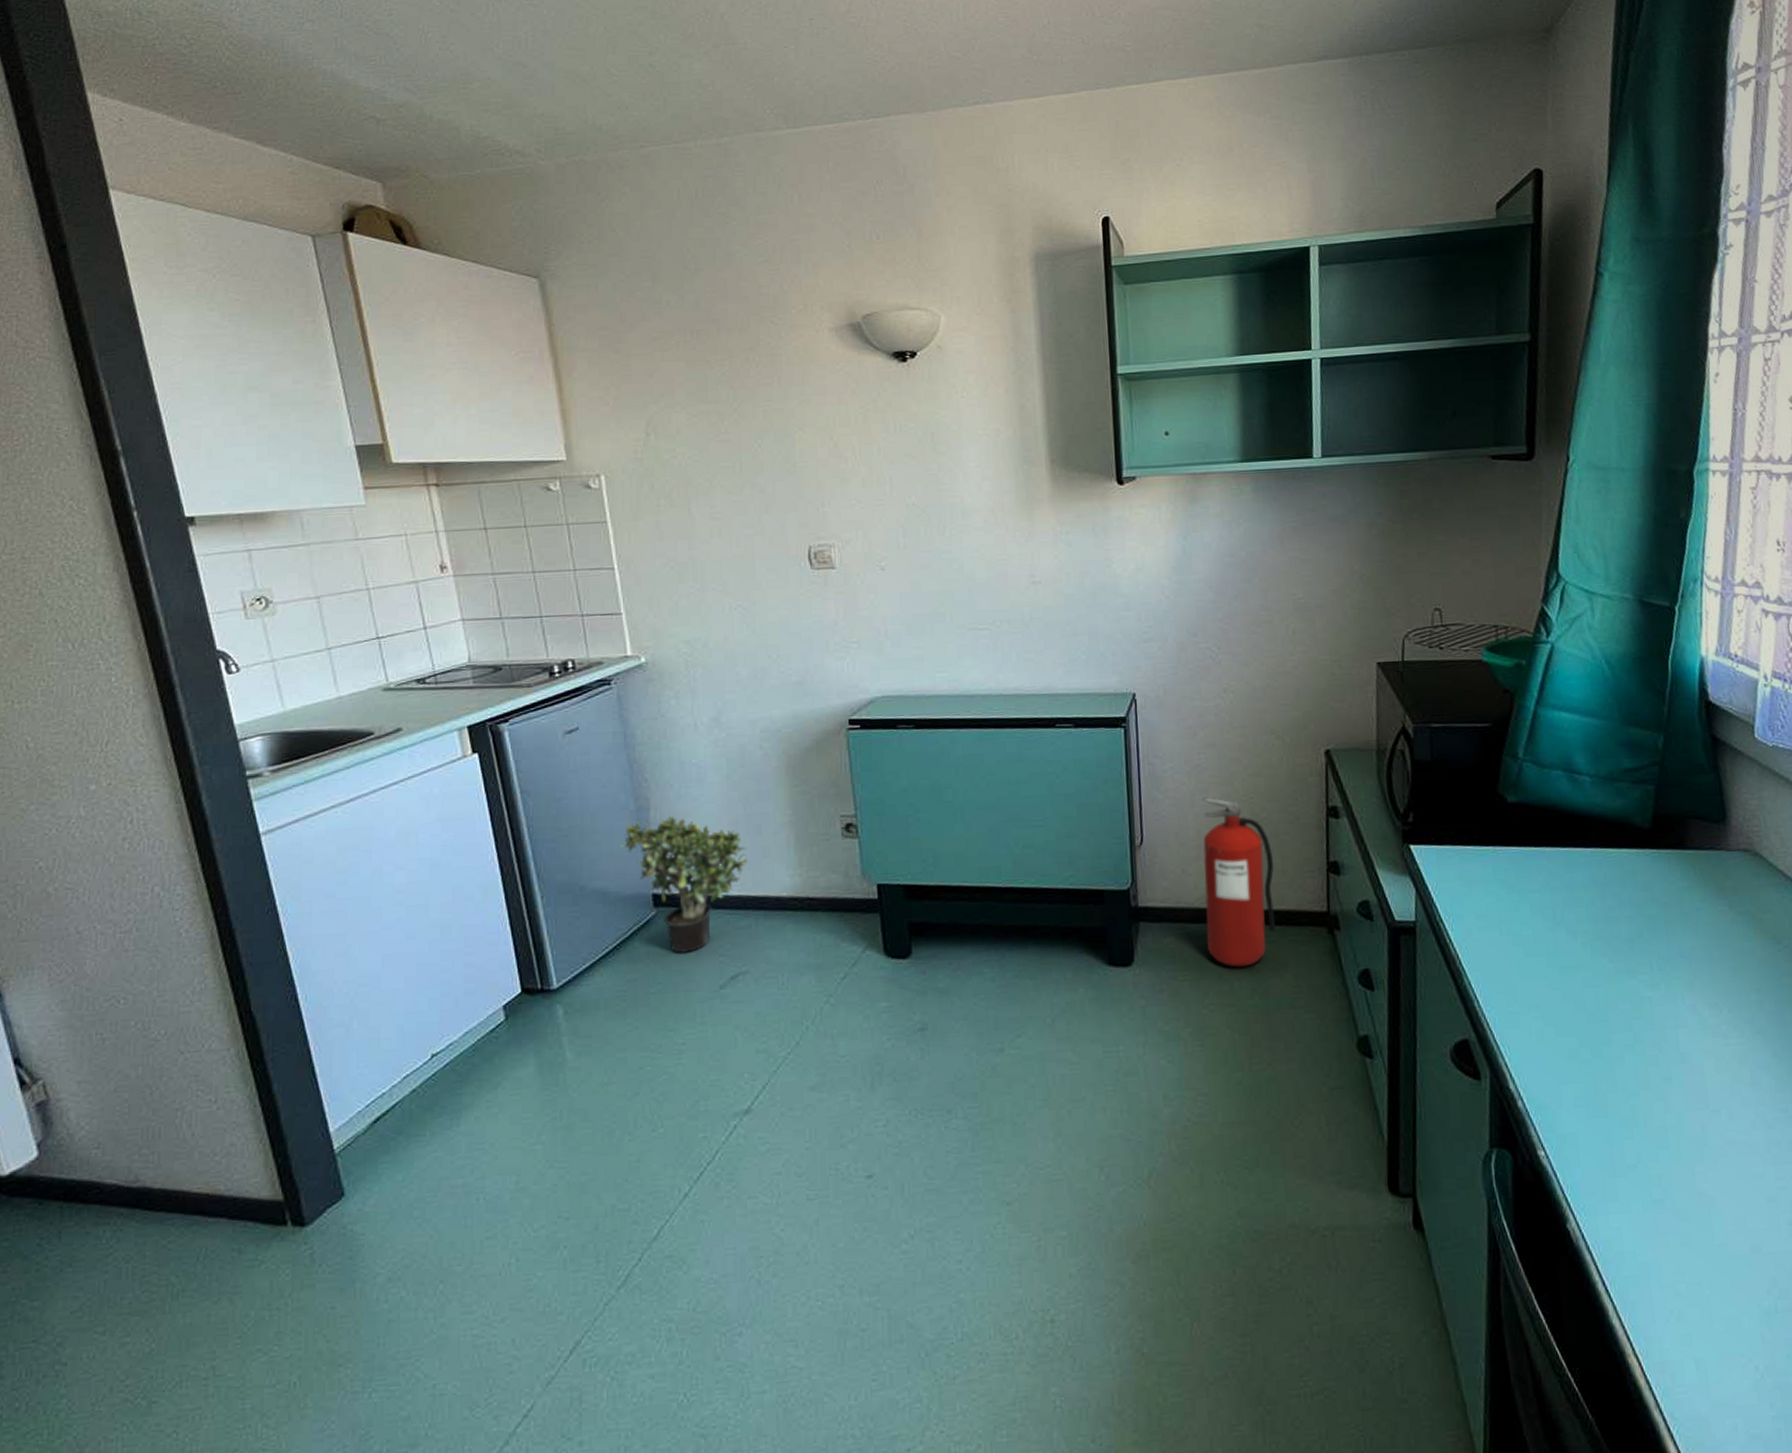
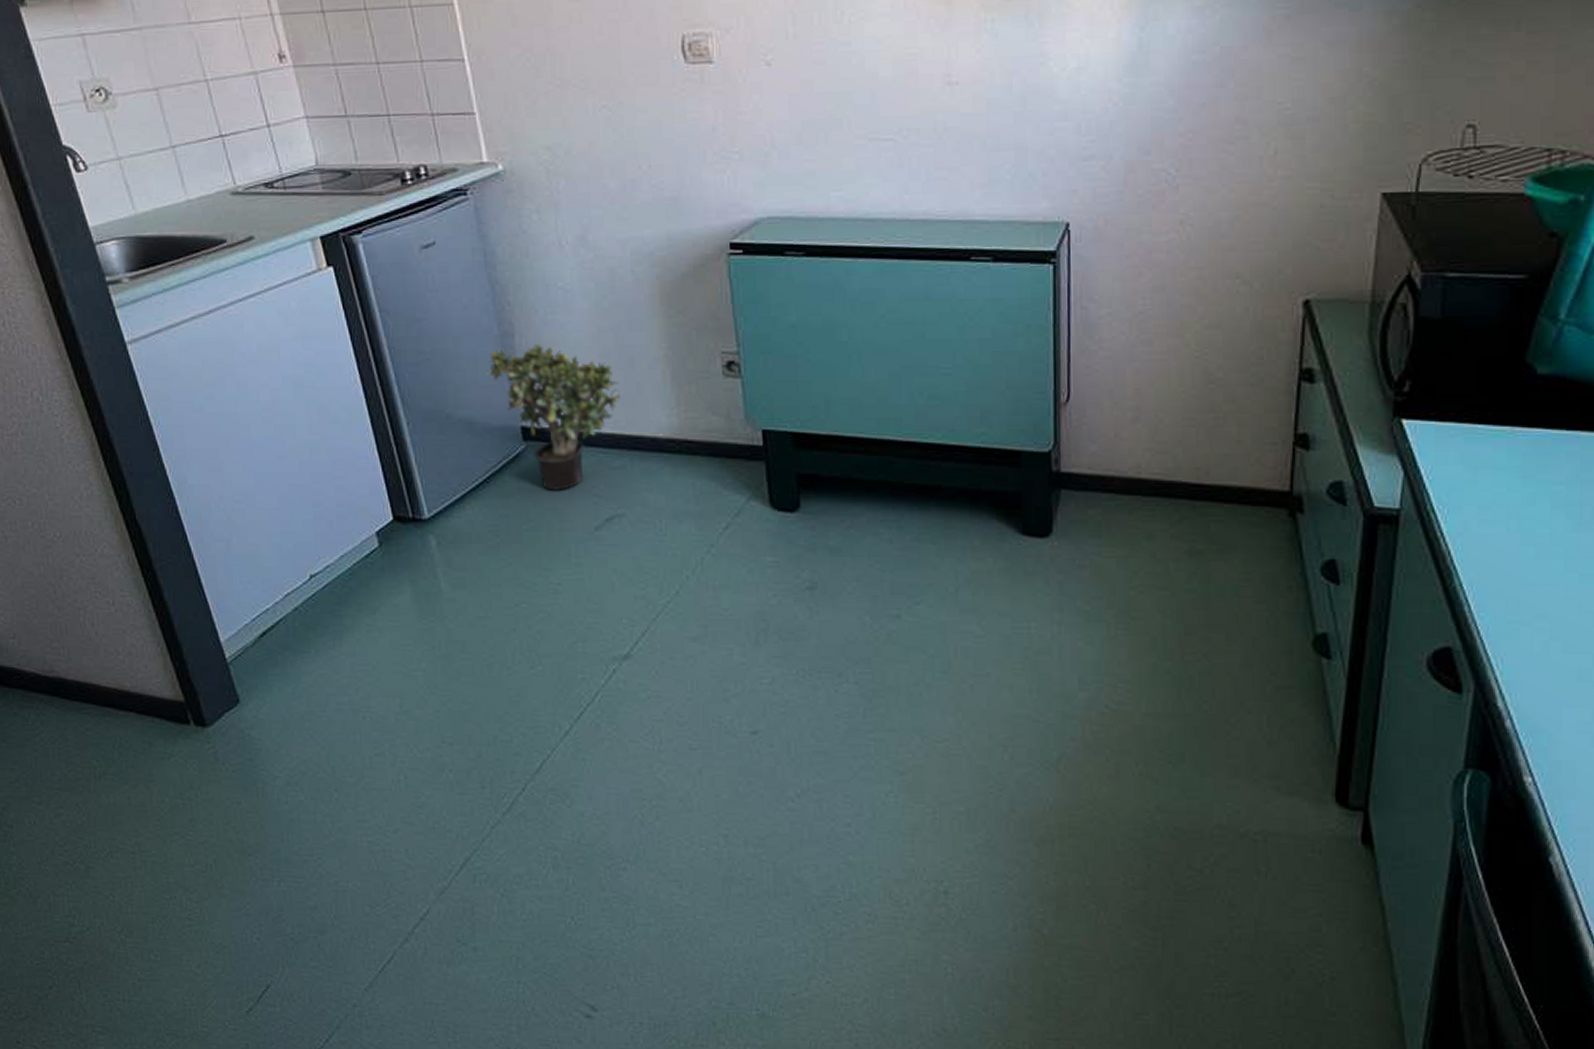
fire extinguisher: present [1202,797,1276,968] -> none [1139,350,1228,547]

